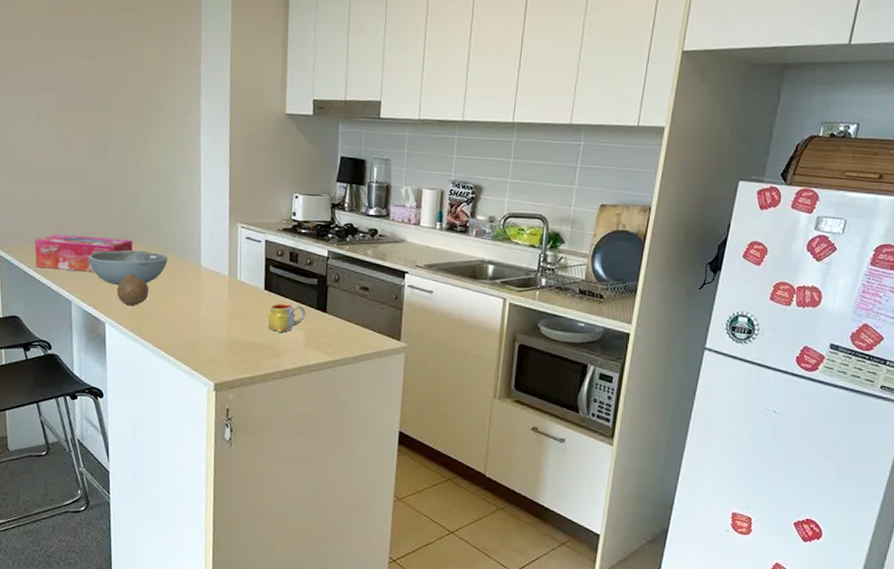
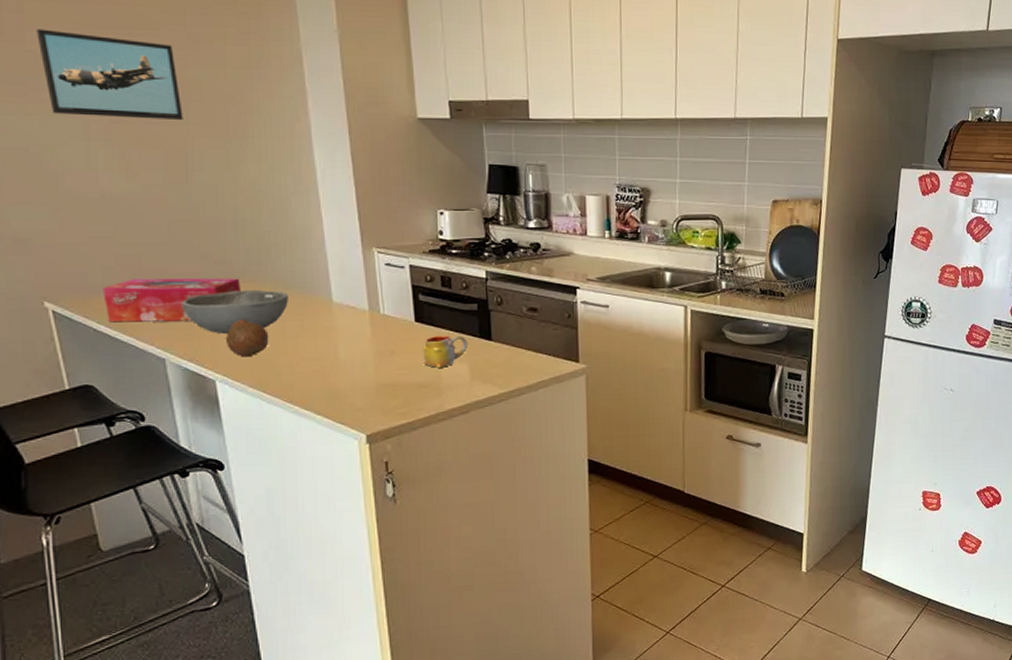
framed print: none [14,35,108,109] -> present [37,29,183,121]

